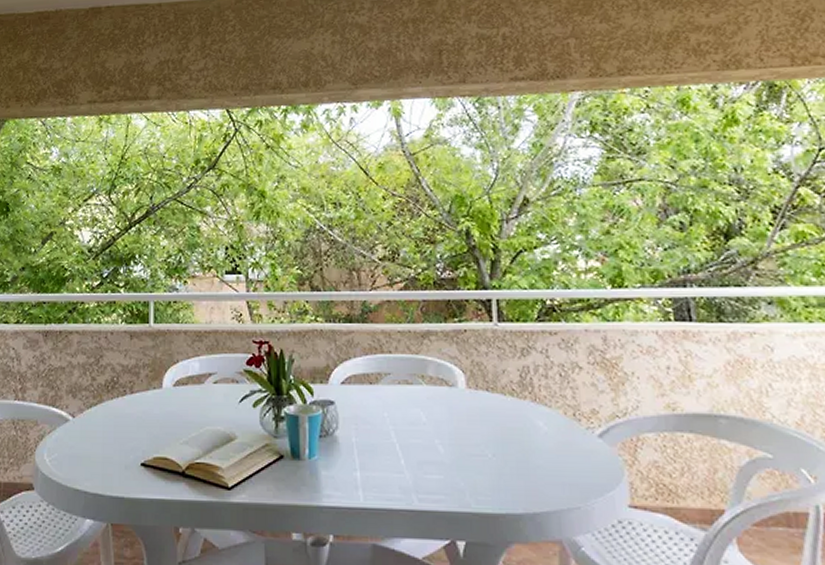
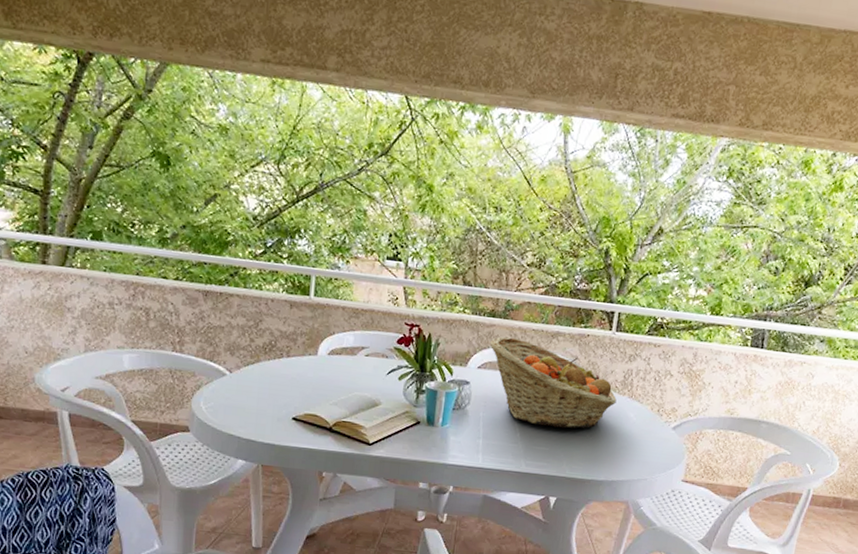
fruit basket: none [350,343,517,449] -> present [490,336,617,429]

